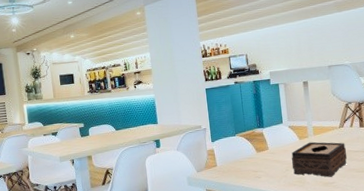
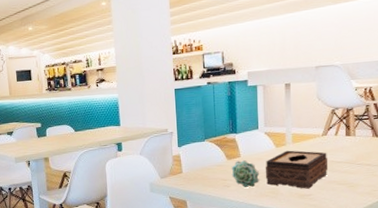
succulent plant: none [261,151,287,179] -> present [231,159,259,188]

